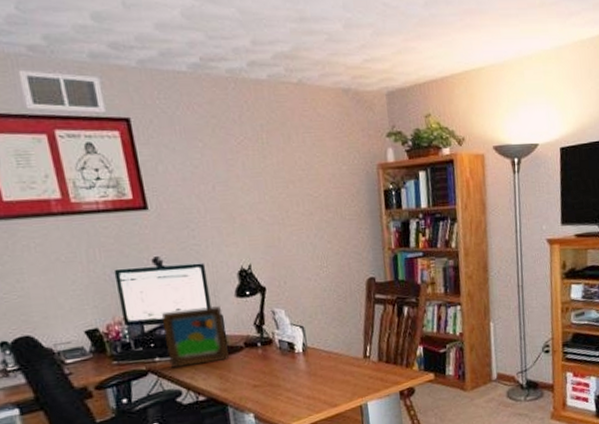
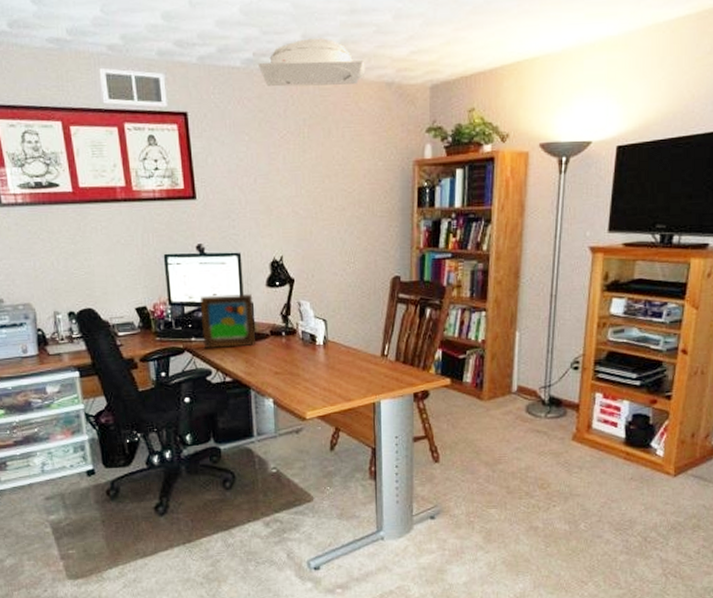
ceiling light: none [205,44,321,93] -> present [257,38,366,87]

